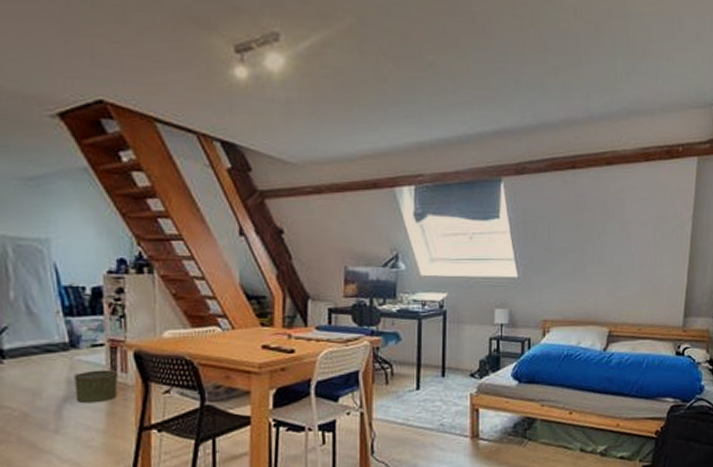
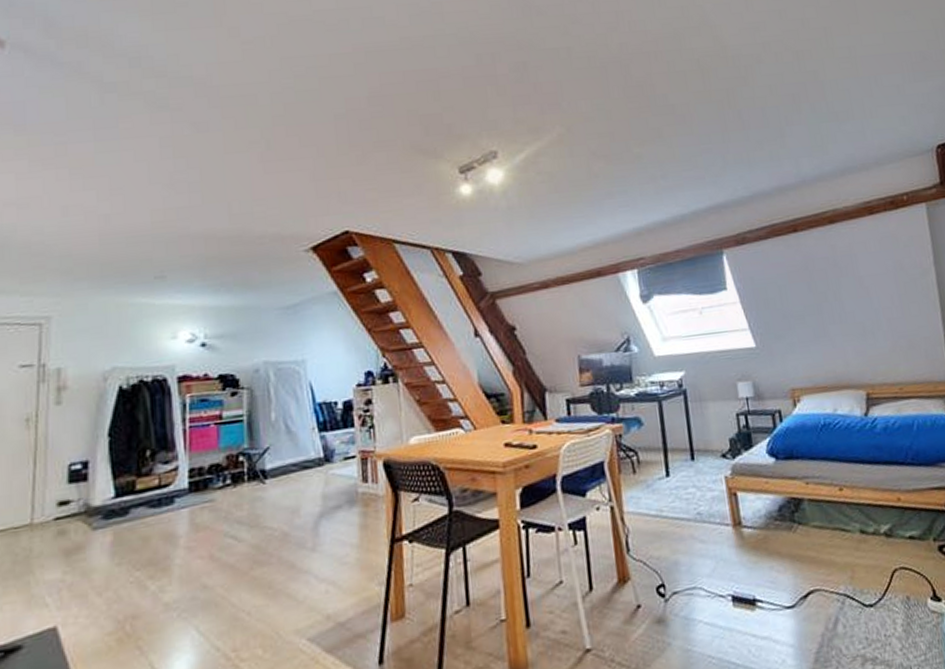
basket: present [74,369,118,404] -> none [329,481,370,519]

